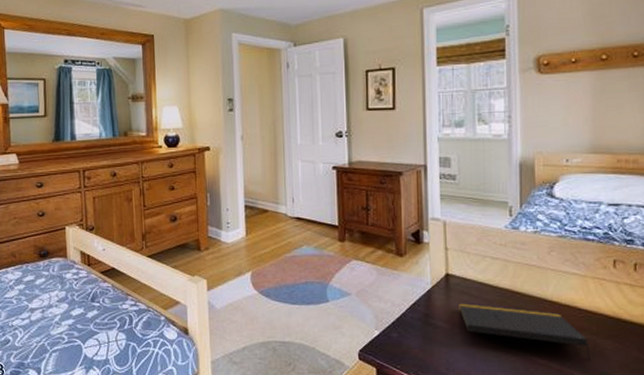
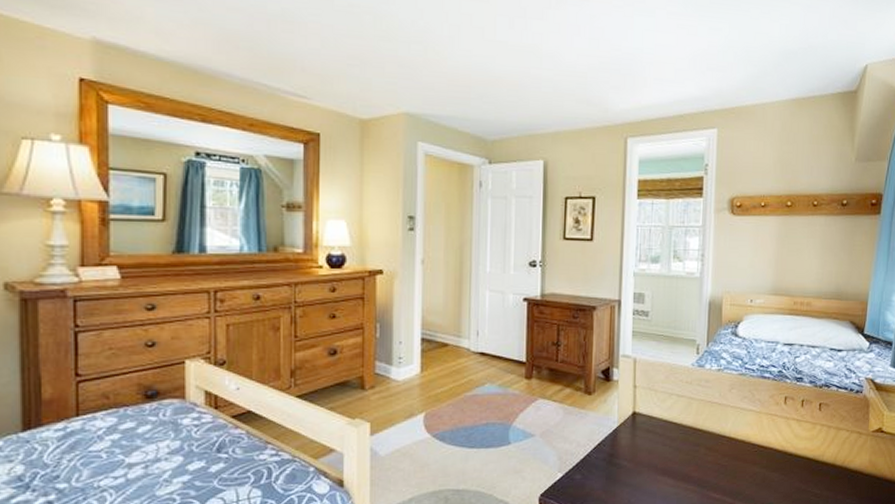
notepad: present [459,302,591,359] -> none [643,440,760,492]

